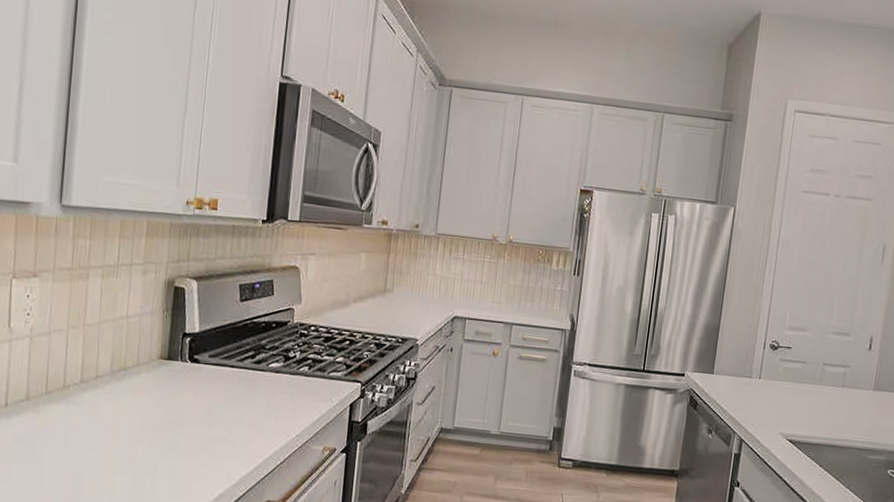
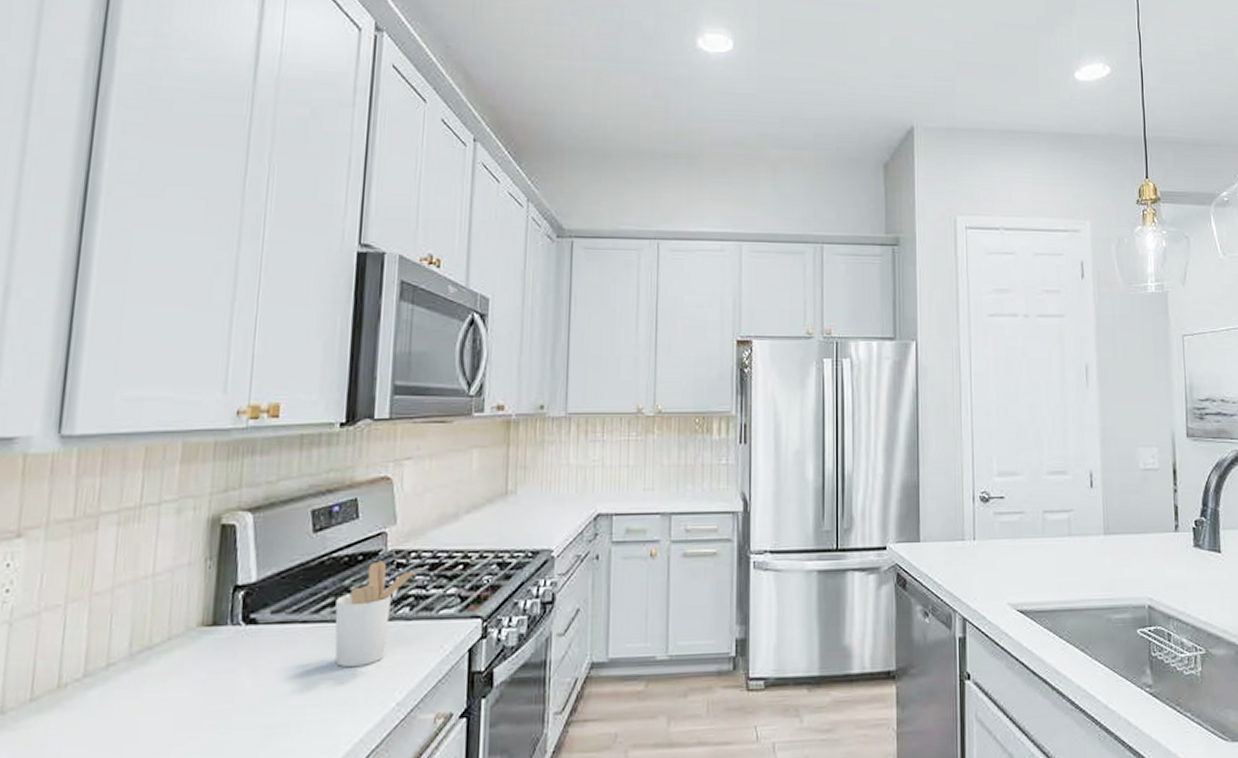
utensil holder: none [253,329,317,405] -> present [334,560,420,668]

